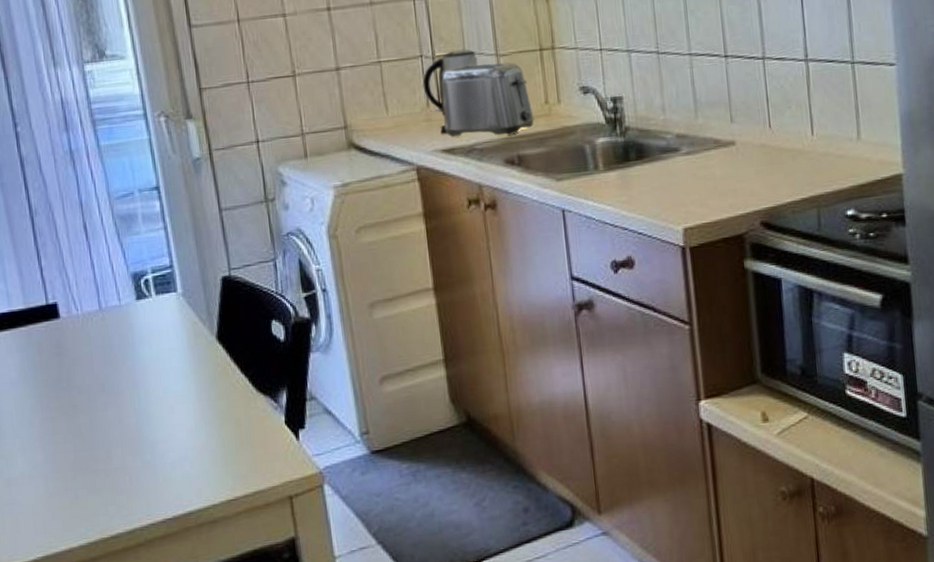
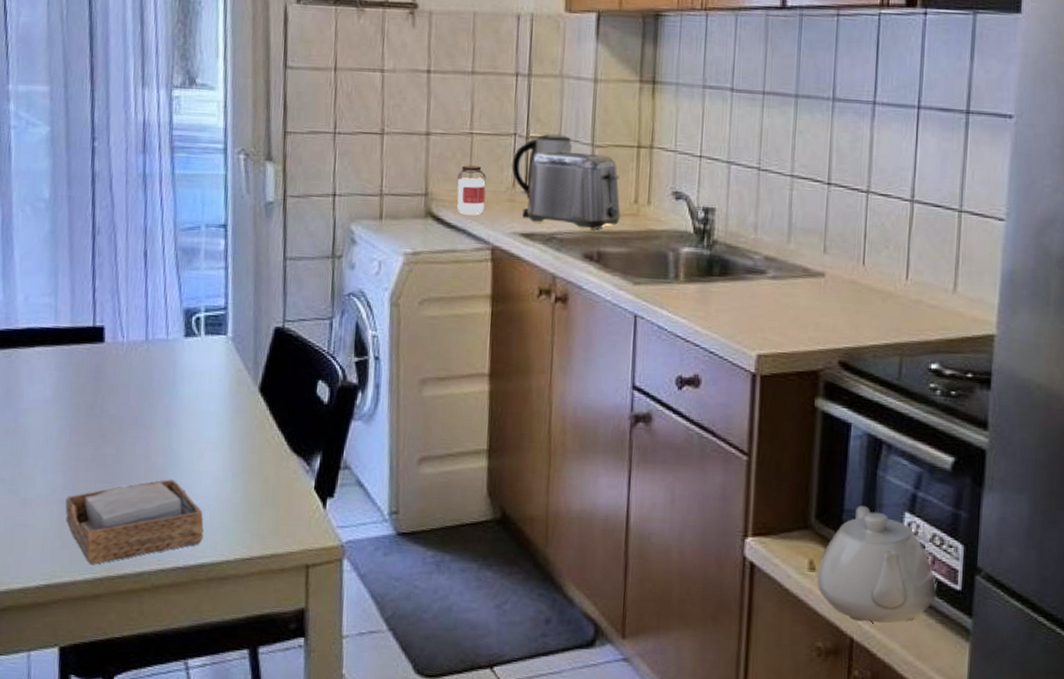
napkin holder: none [48,437,187,530] -> present [65,479,204,564]
jar: none [372,92,403,141] -> present [456,165,486,215]
teapot: none [770,352,886,462] -> present [816,505,938,624]

